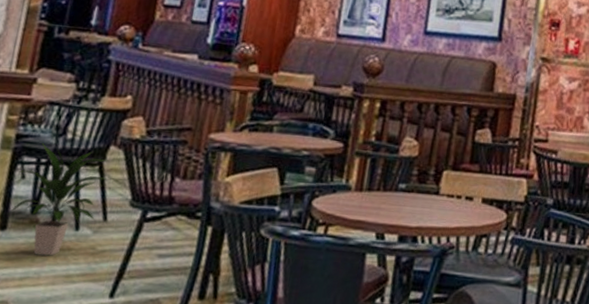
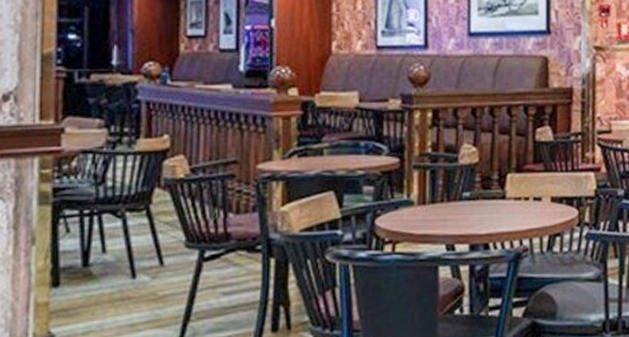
indoor plant: present [8,143,110,256] -> none [59,194,156,308]

